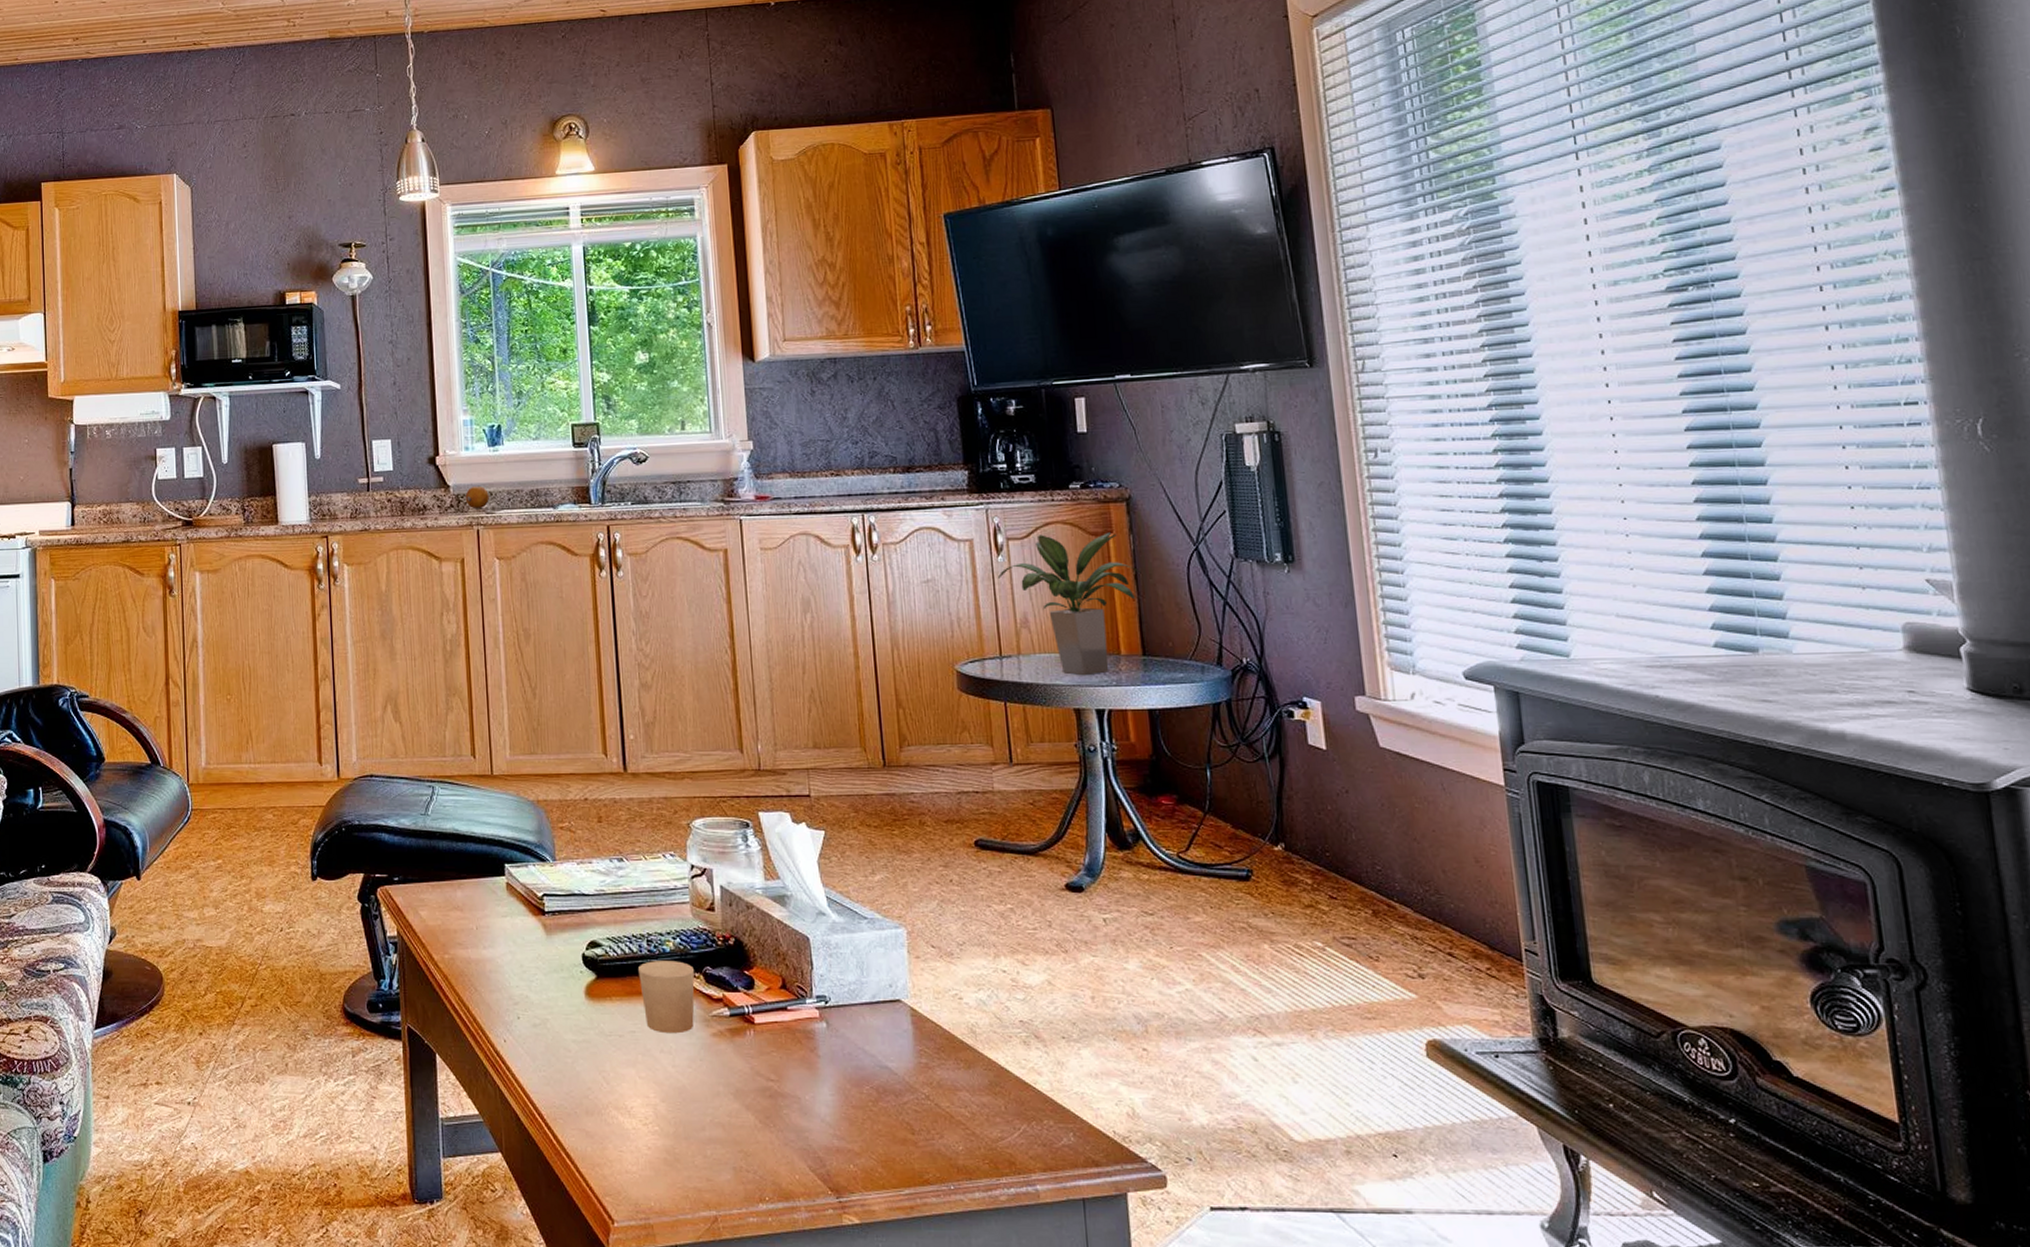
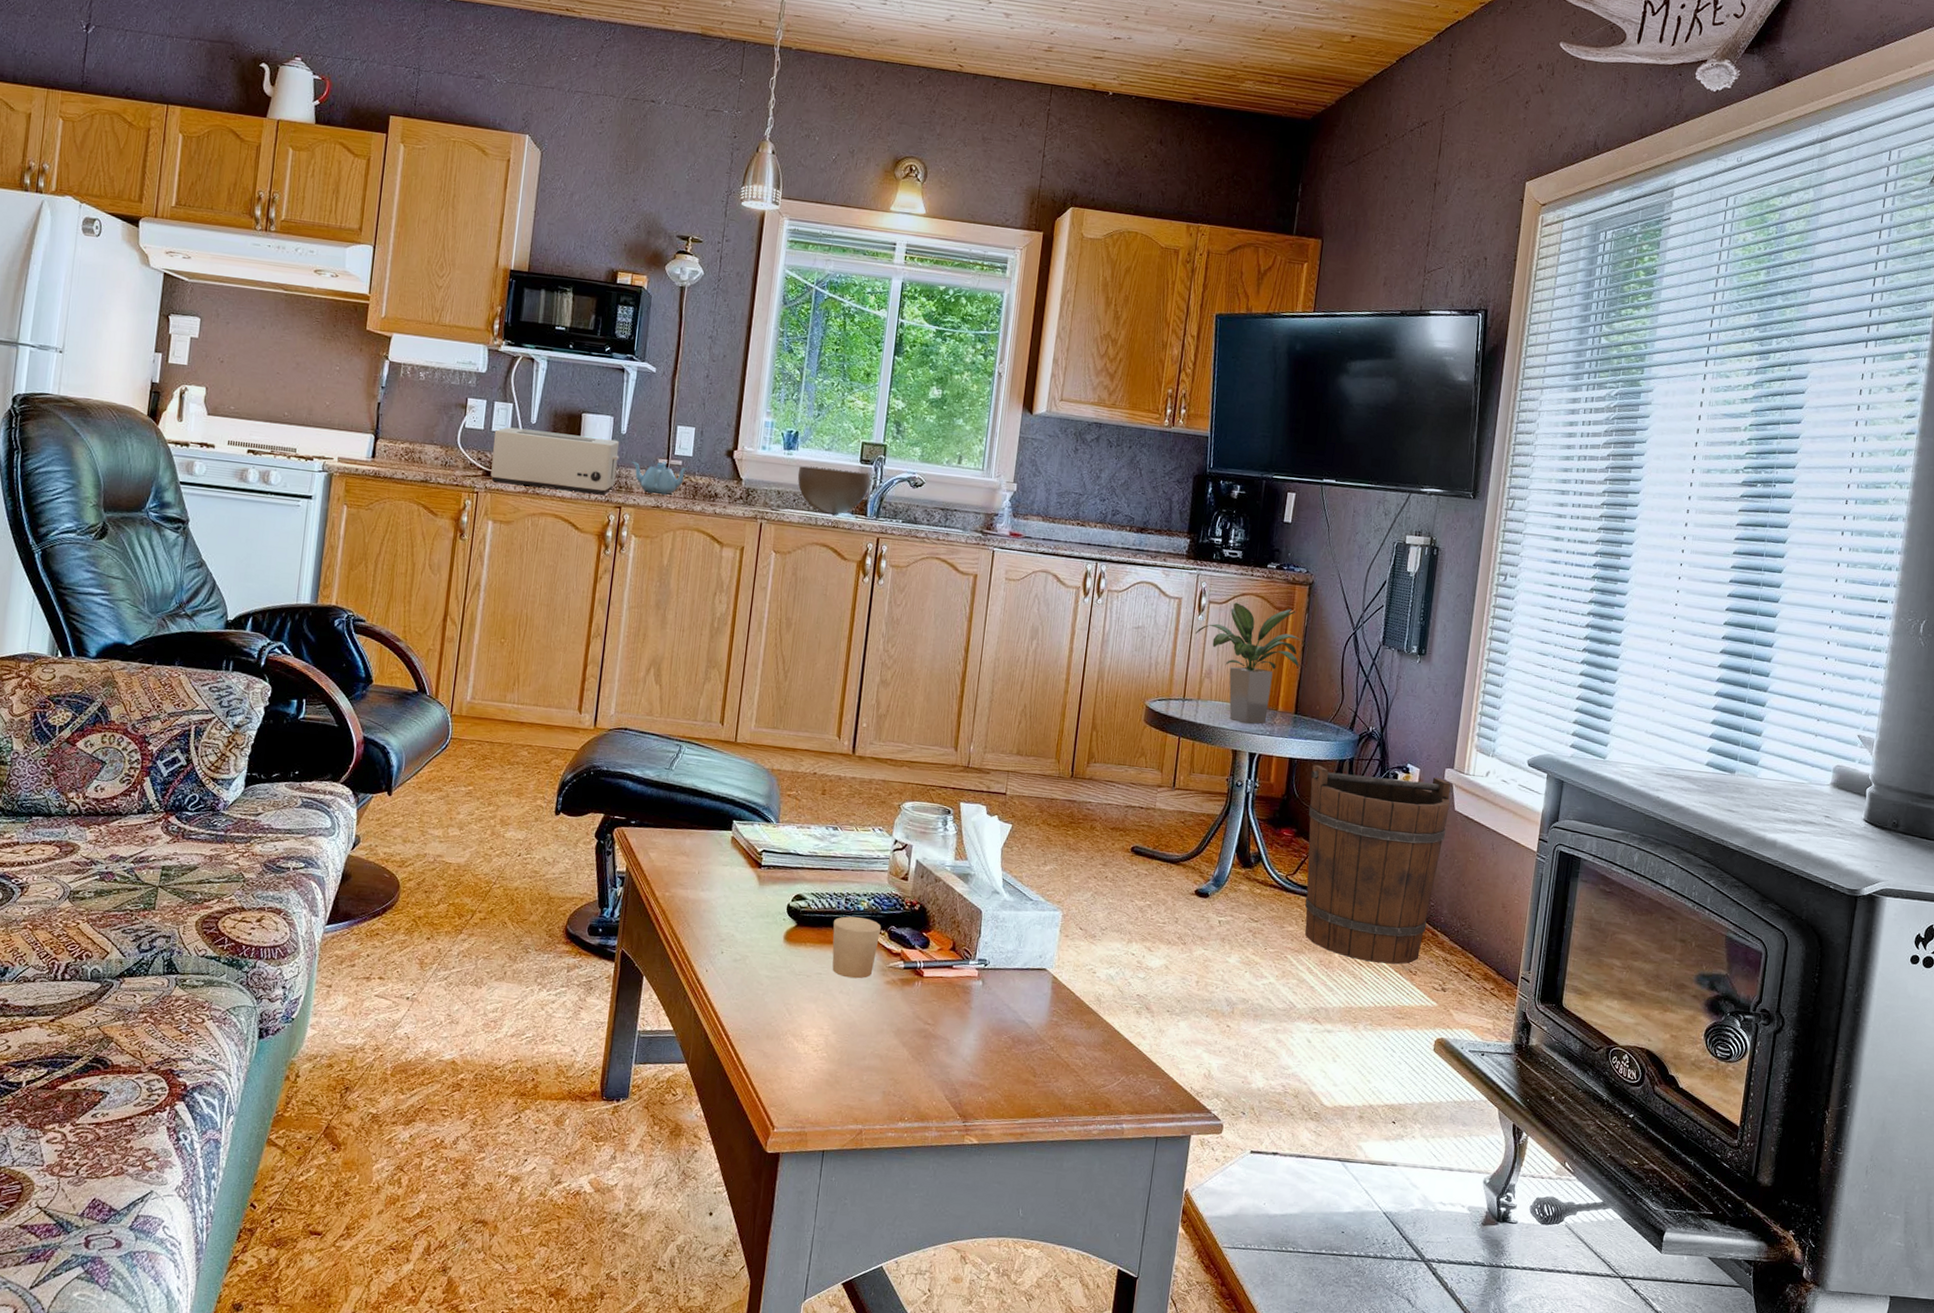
toaster: none [187,466,318,531] -> present [490,427,620,495]
teapot: none [331,480,392,517] -> present [631,460,689,496]
fruit: present [465,487,489,509] -> none [754,483,777,505]
bowl: none [507,458,589,508] -> present [797,466,871,515]
wooden bucket: none [1179,709,1378,950] -> present [1305,764,1452,964]

